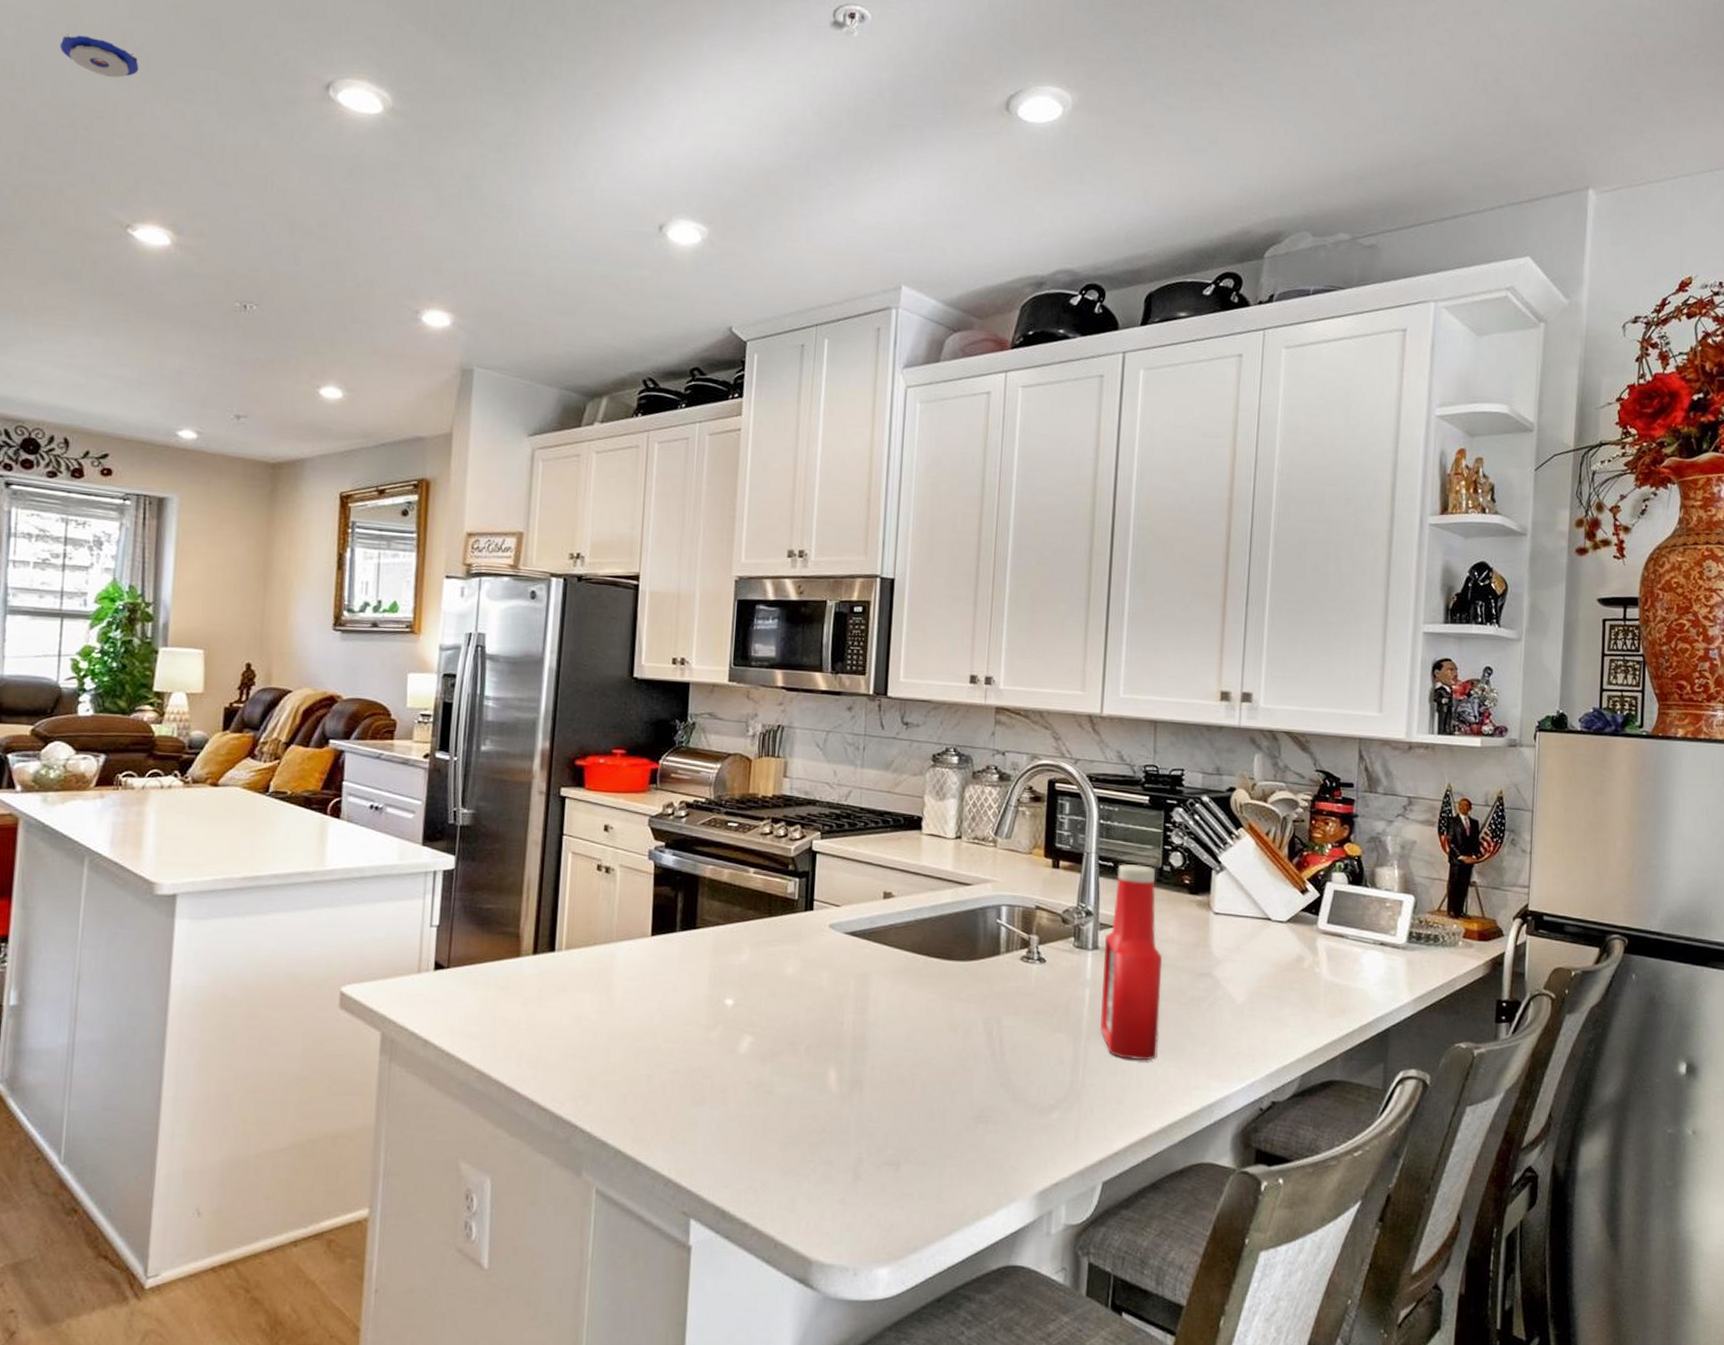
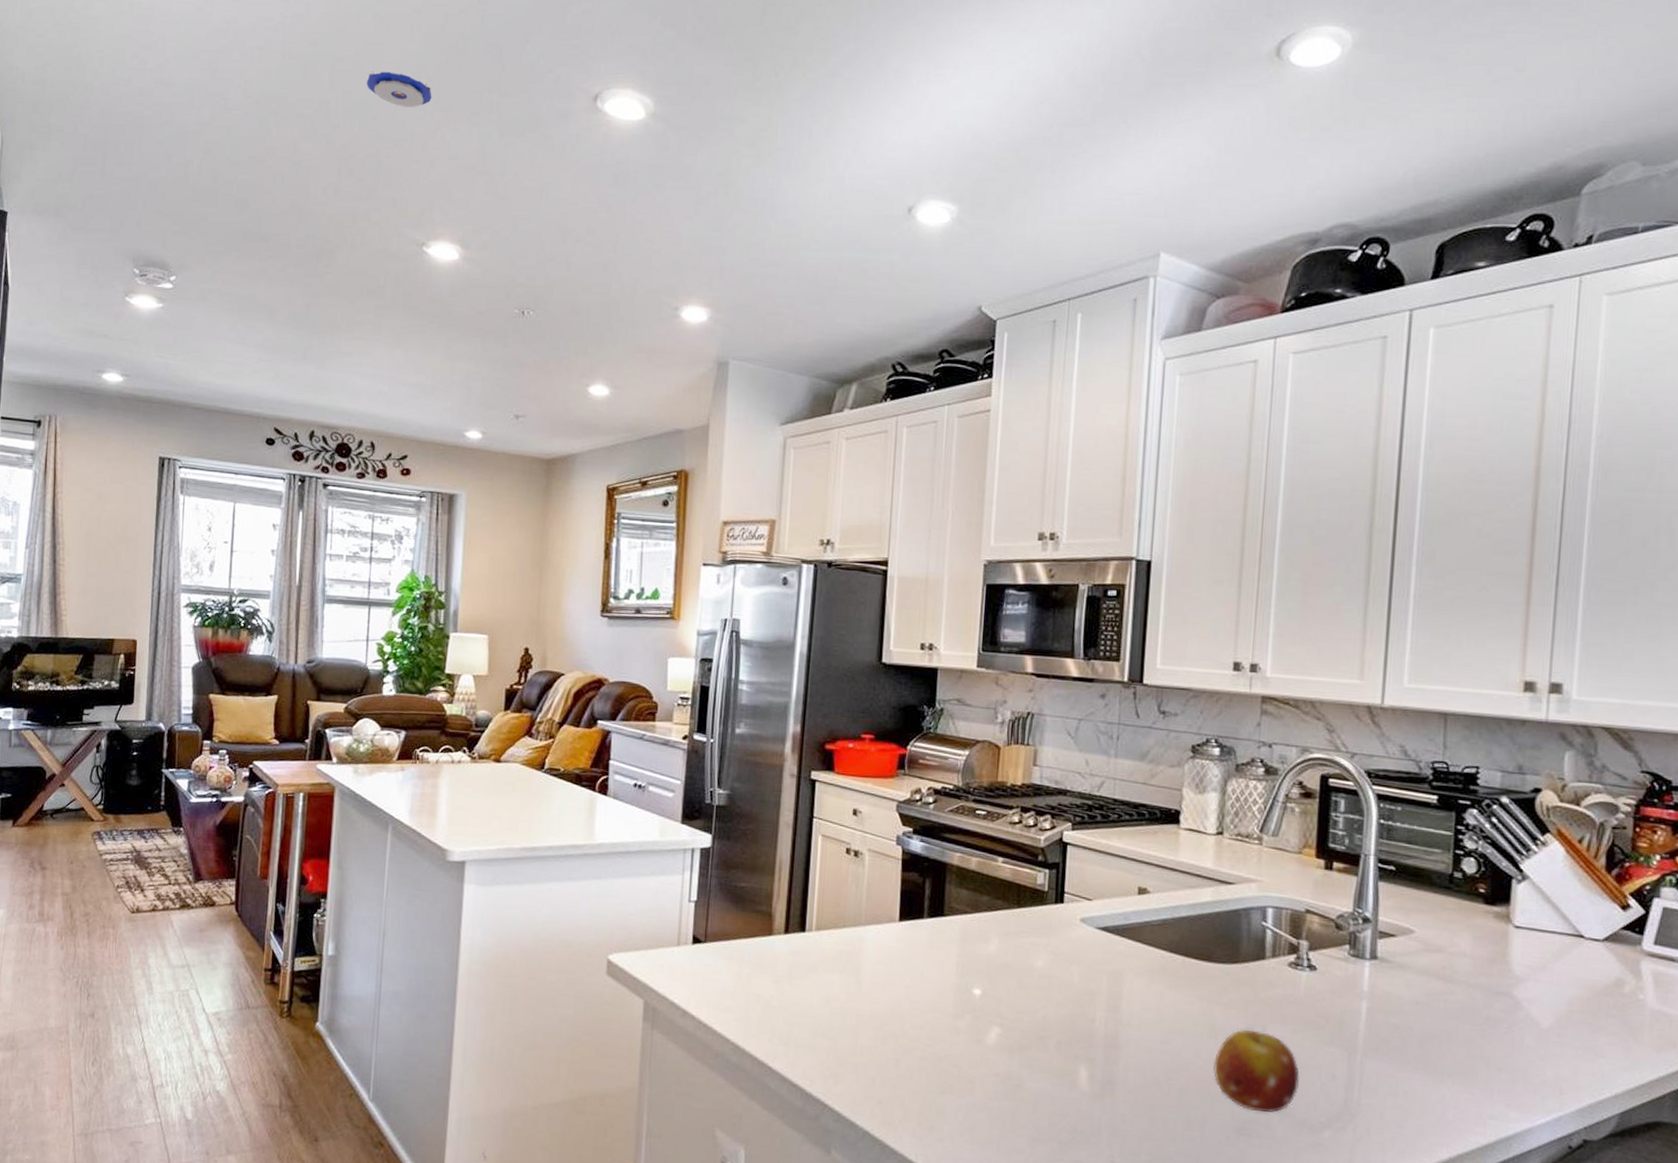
fruit: none [954,1023,1031,1100] -> present [1214,1030,1299,1113]
ketchup bottle: present [1100,864,1163,1061] -> none [1379,868,1452,1084]

